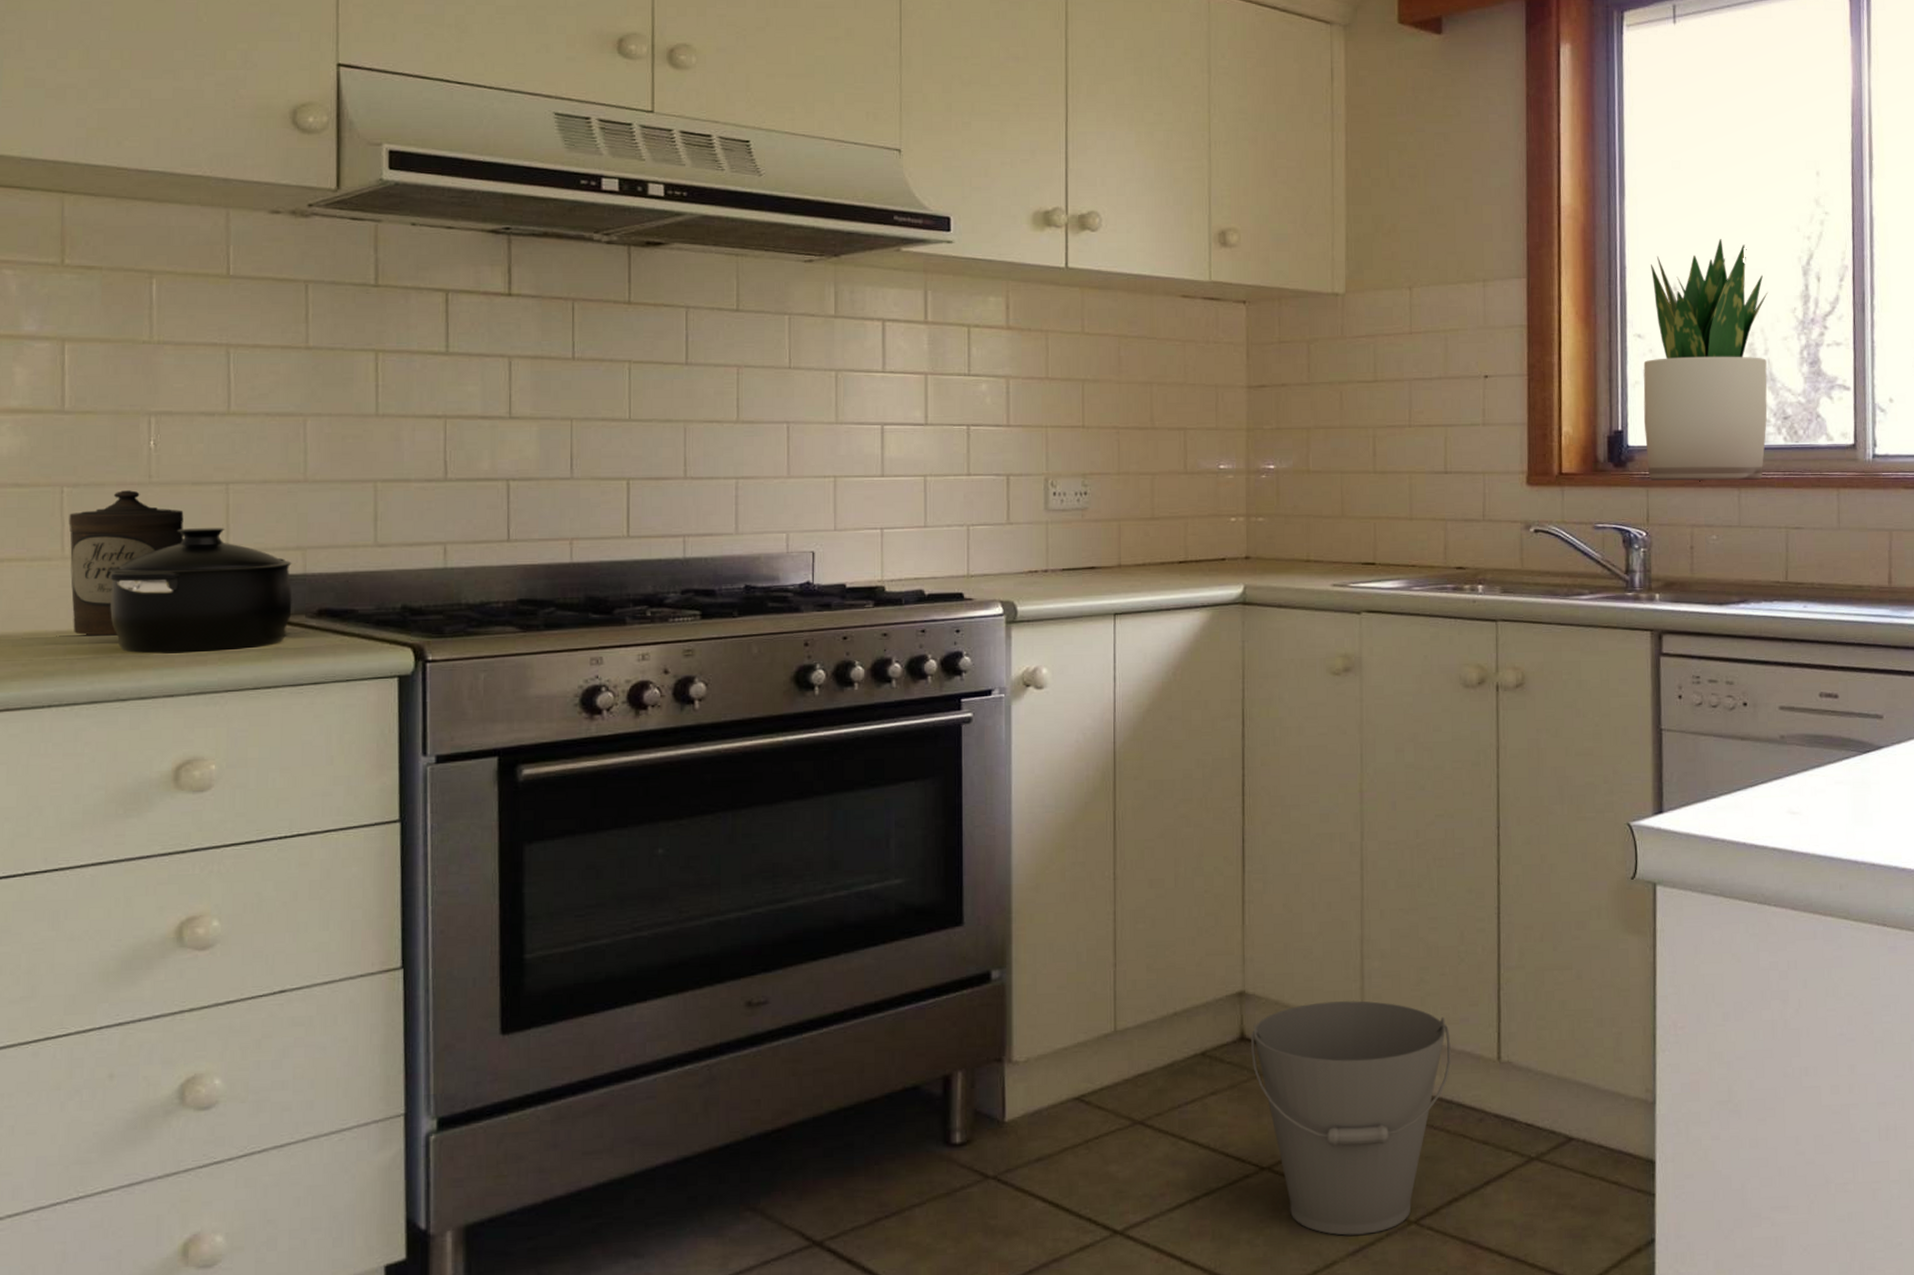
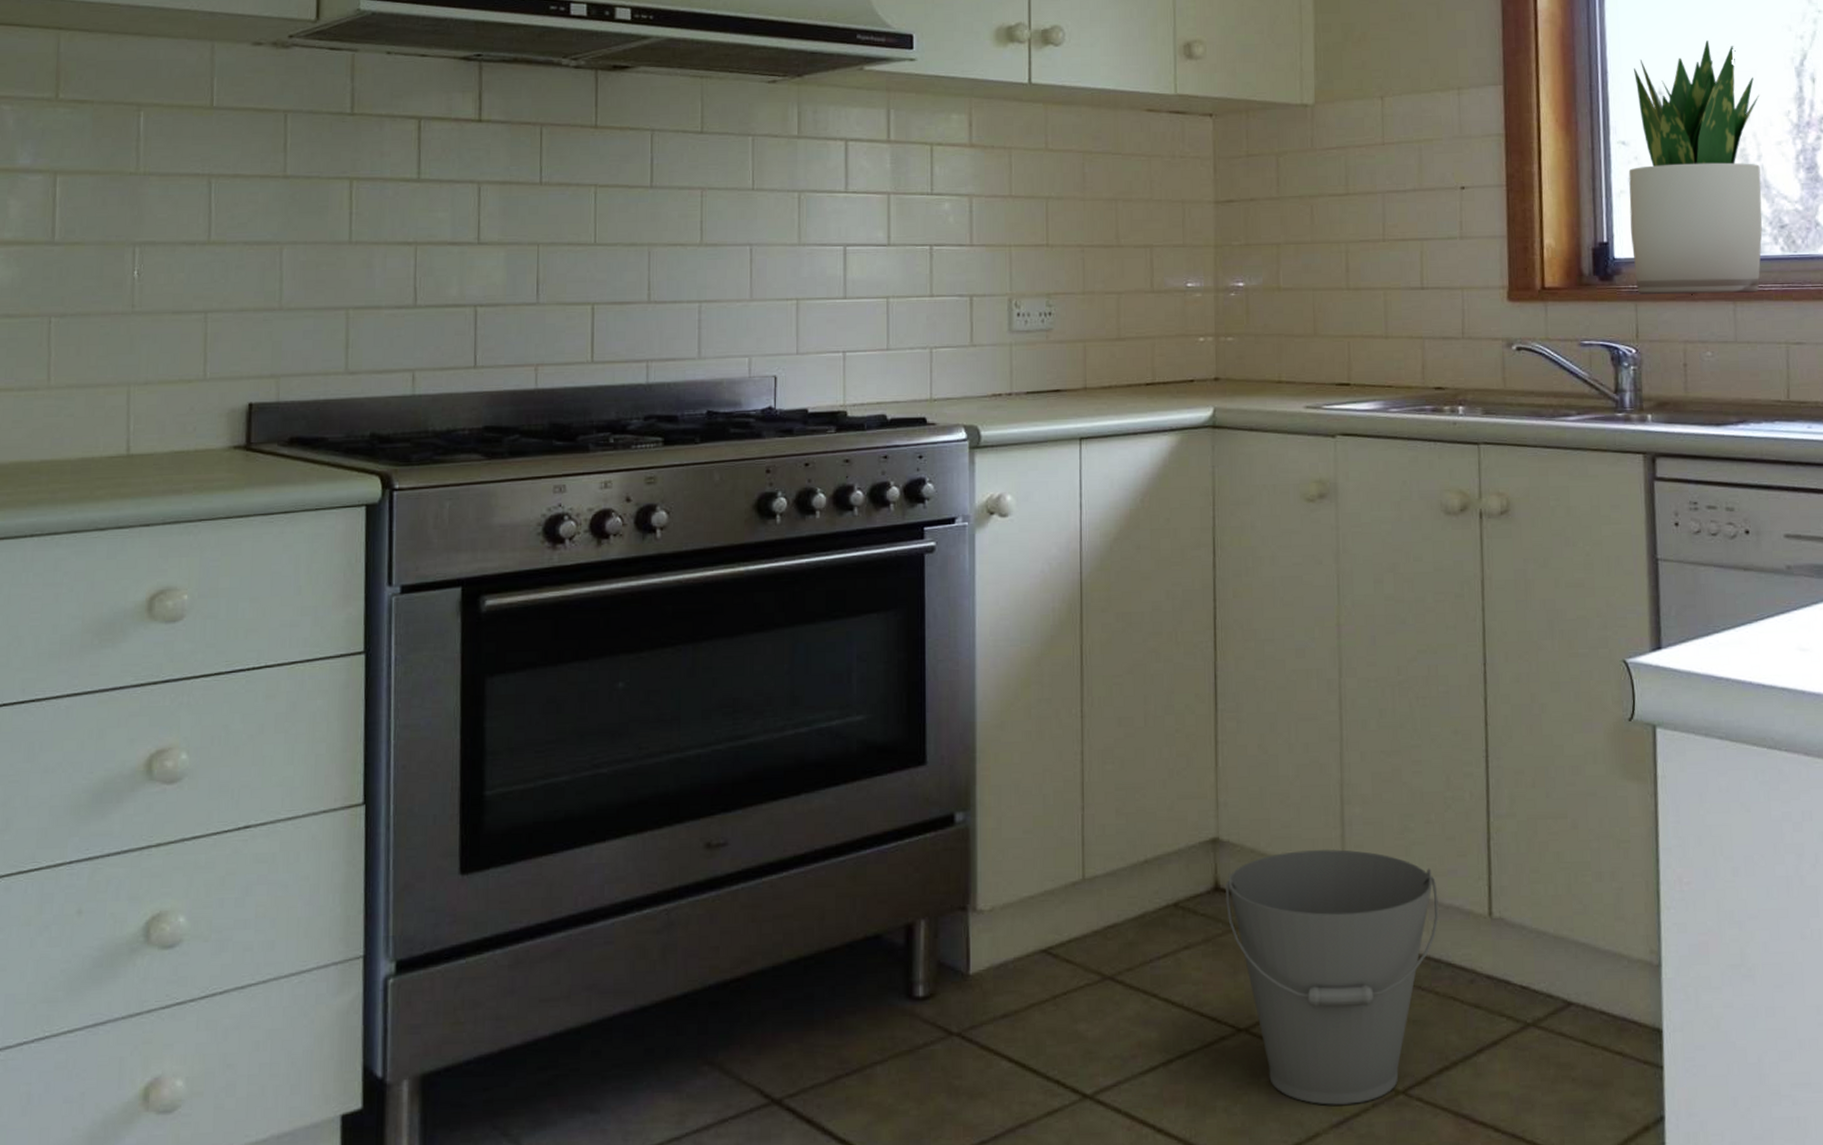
canister: present [68,490,184,636] -> none [55,320,164,465]
saucepan: present [109,528,292,654] -> none [91,356,266,483]

